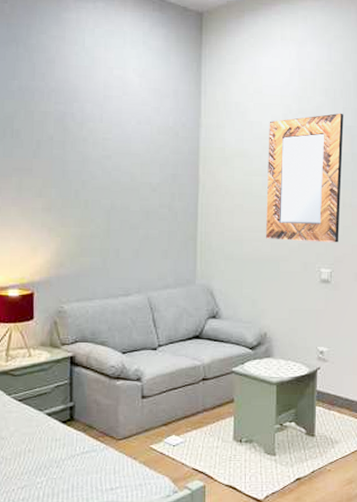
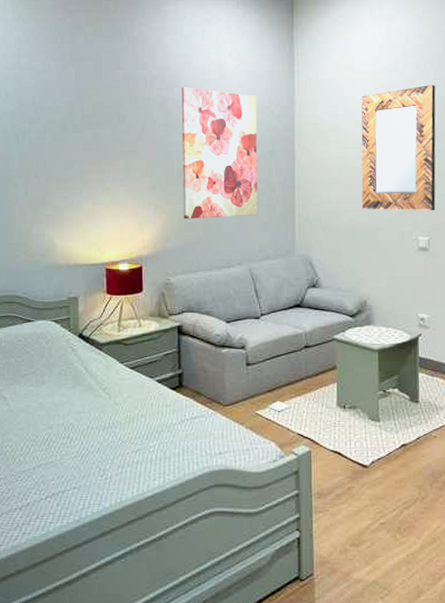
wall art: none [79,102,161,244] -> present [181,87,258,220]

